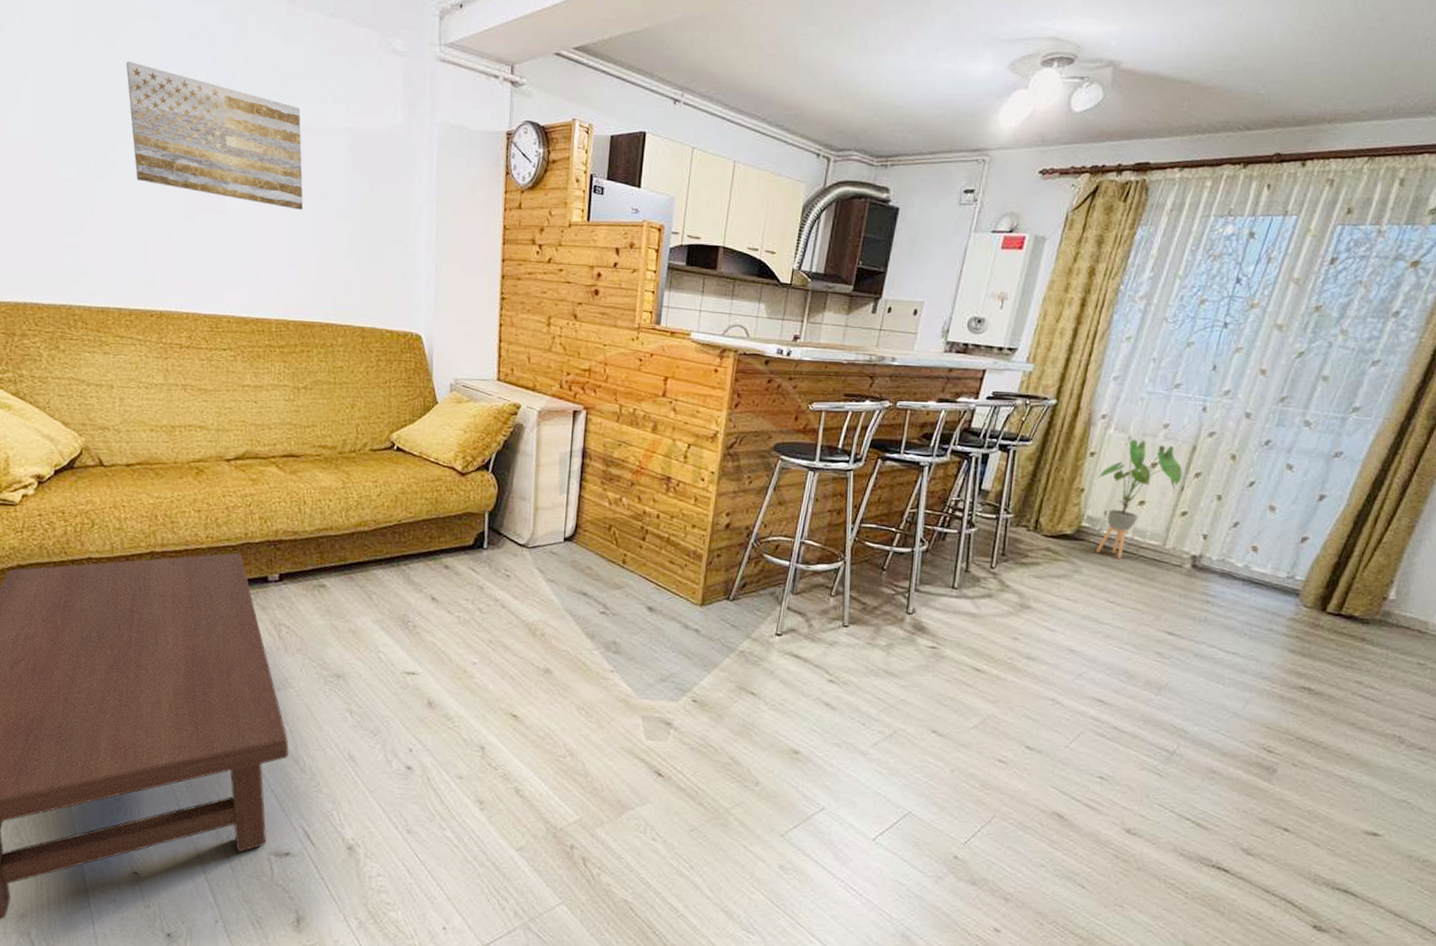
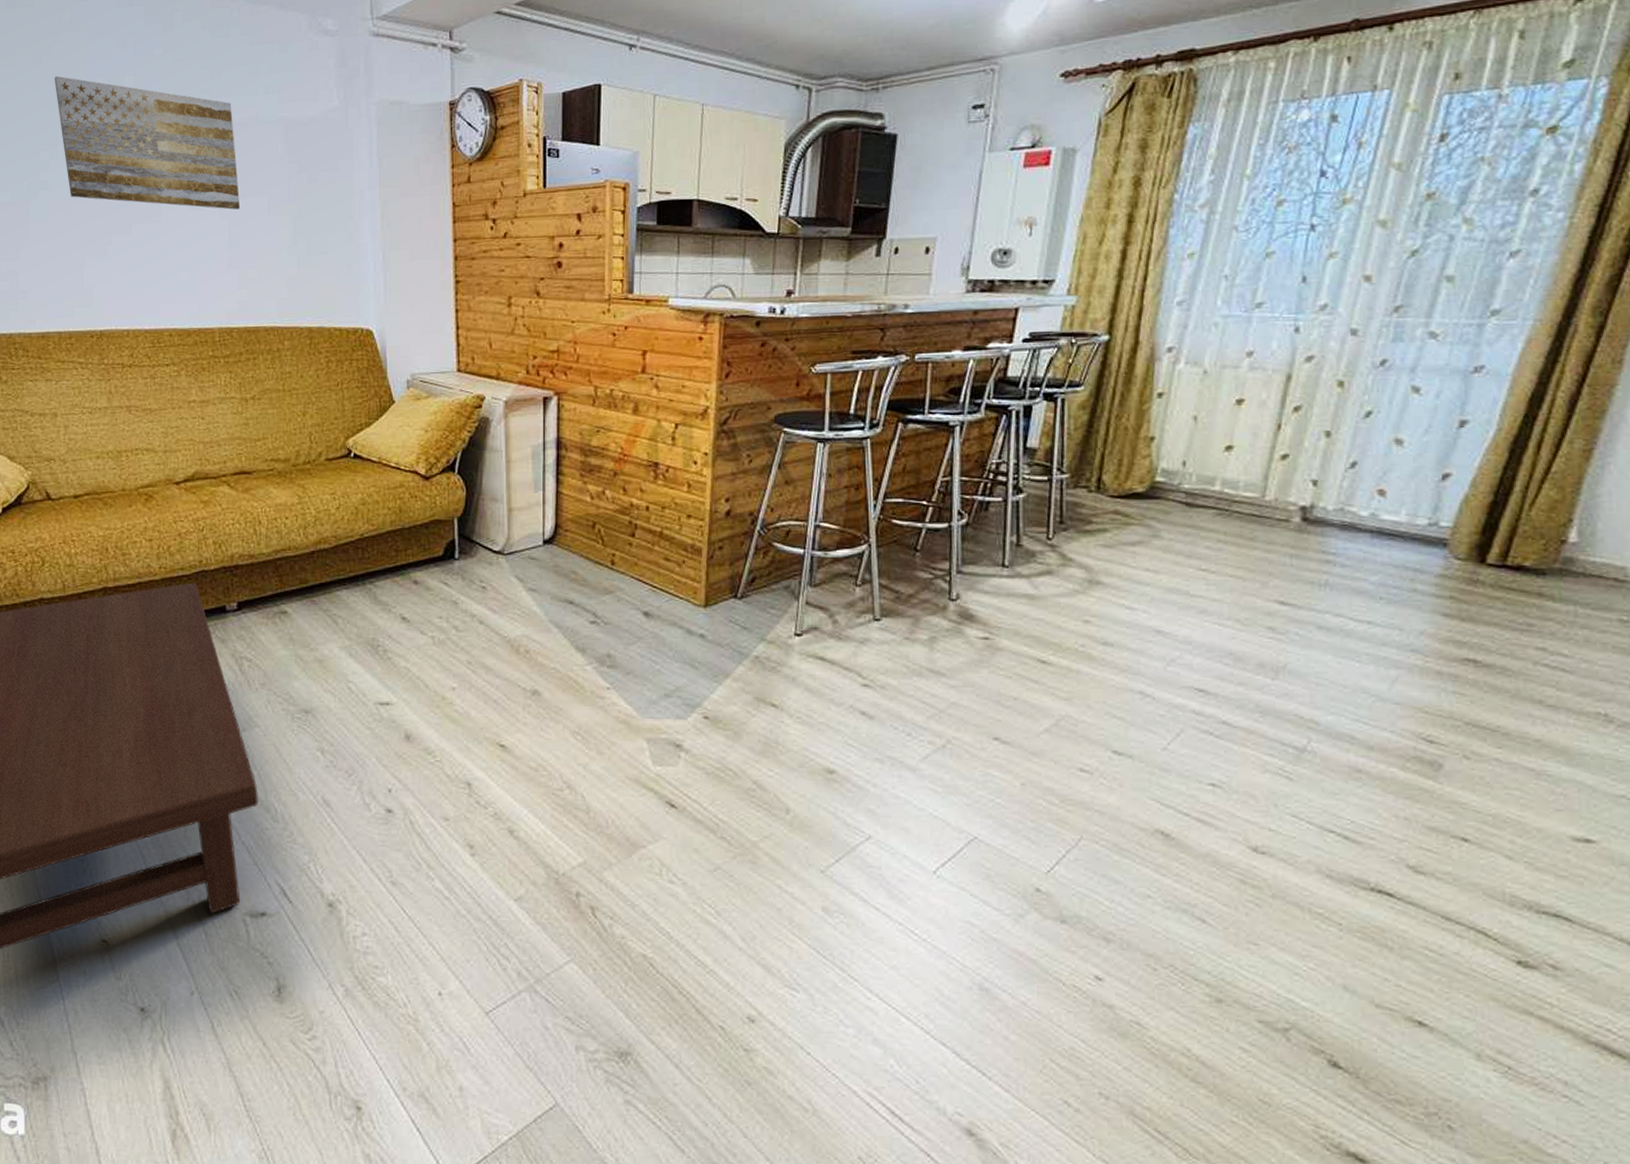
house plant: present [1095,439,1183,559] -> none [1169,373,1277,517]

